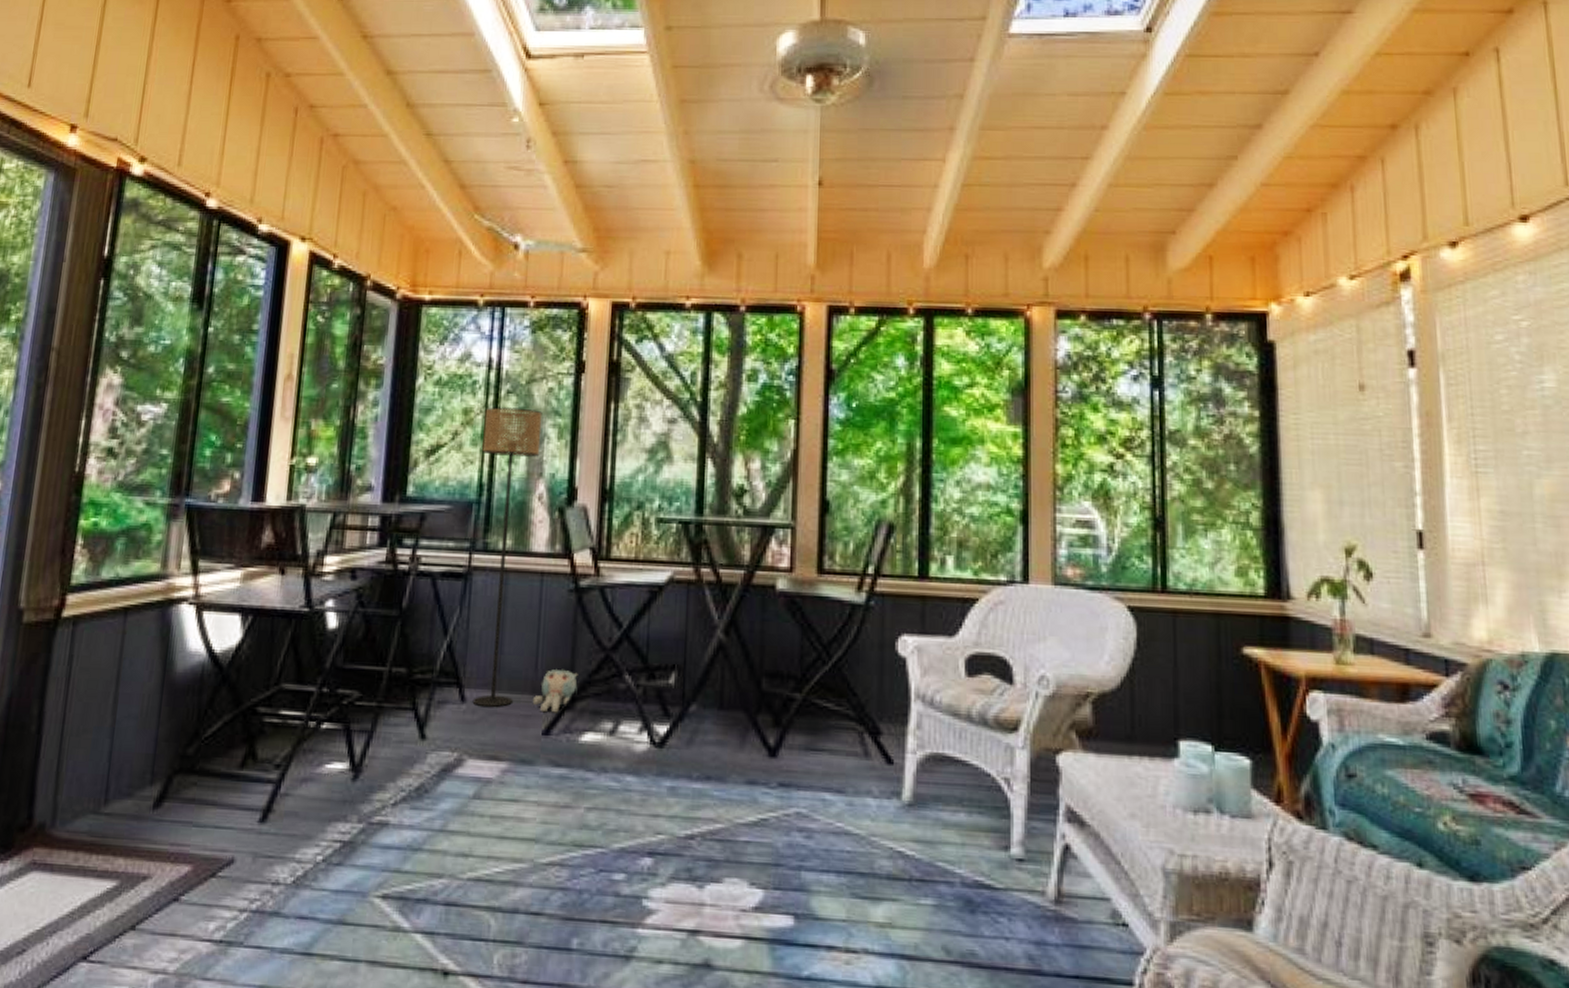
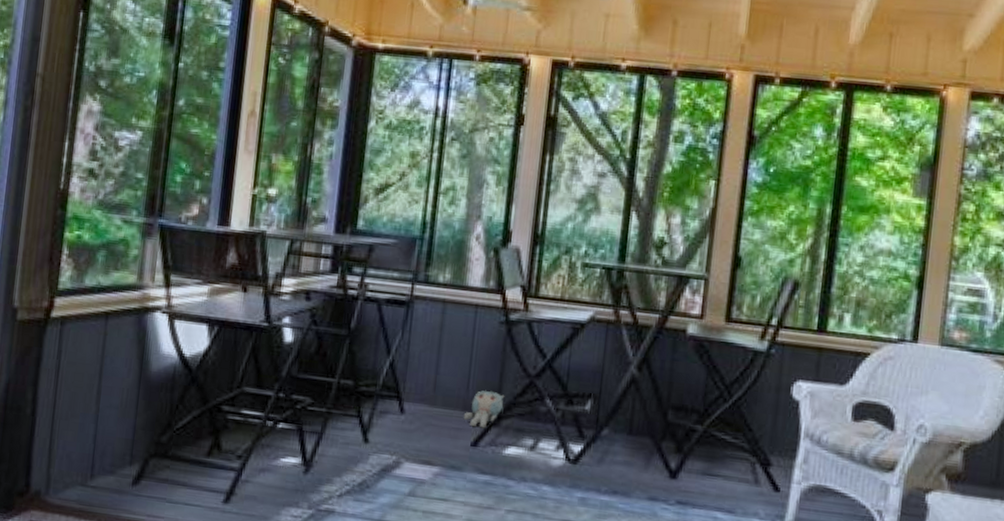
floor lamp: present [472,407,542,707] -> none [410,152,483,420]

